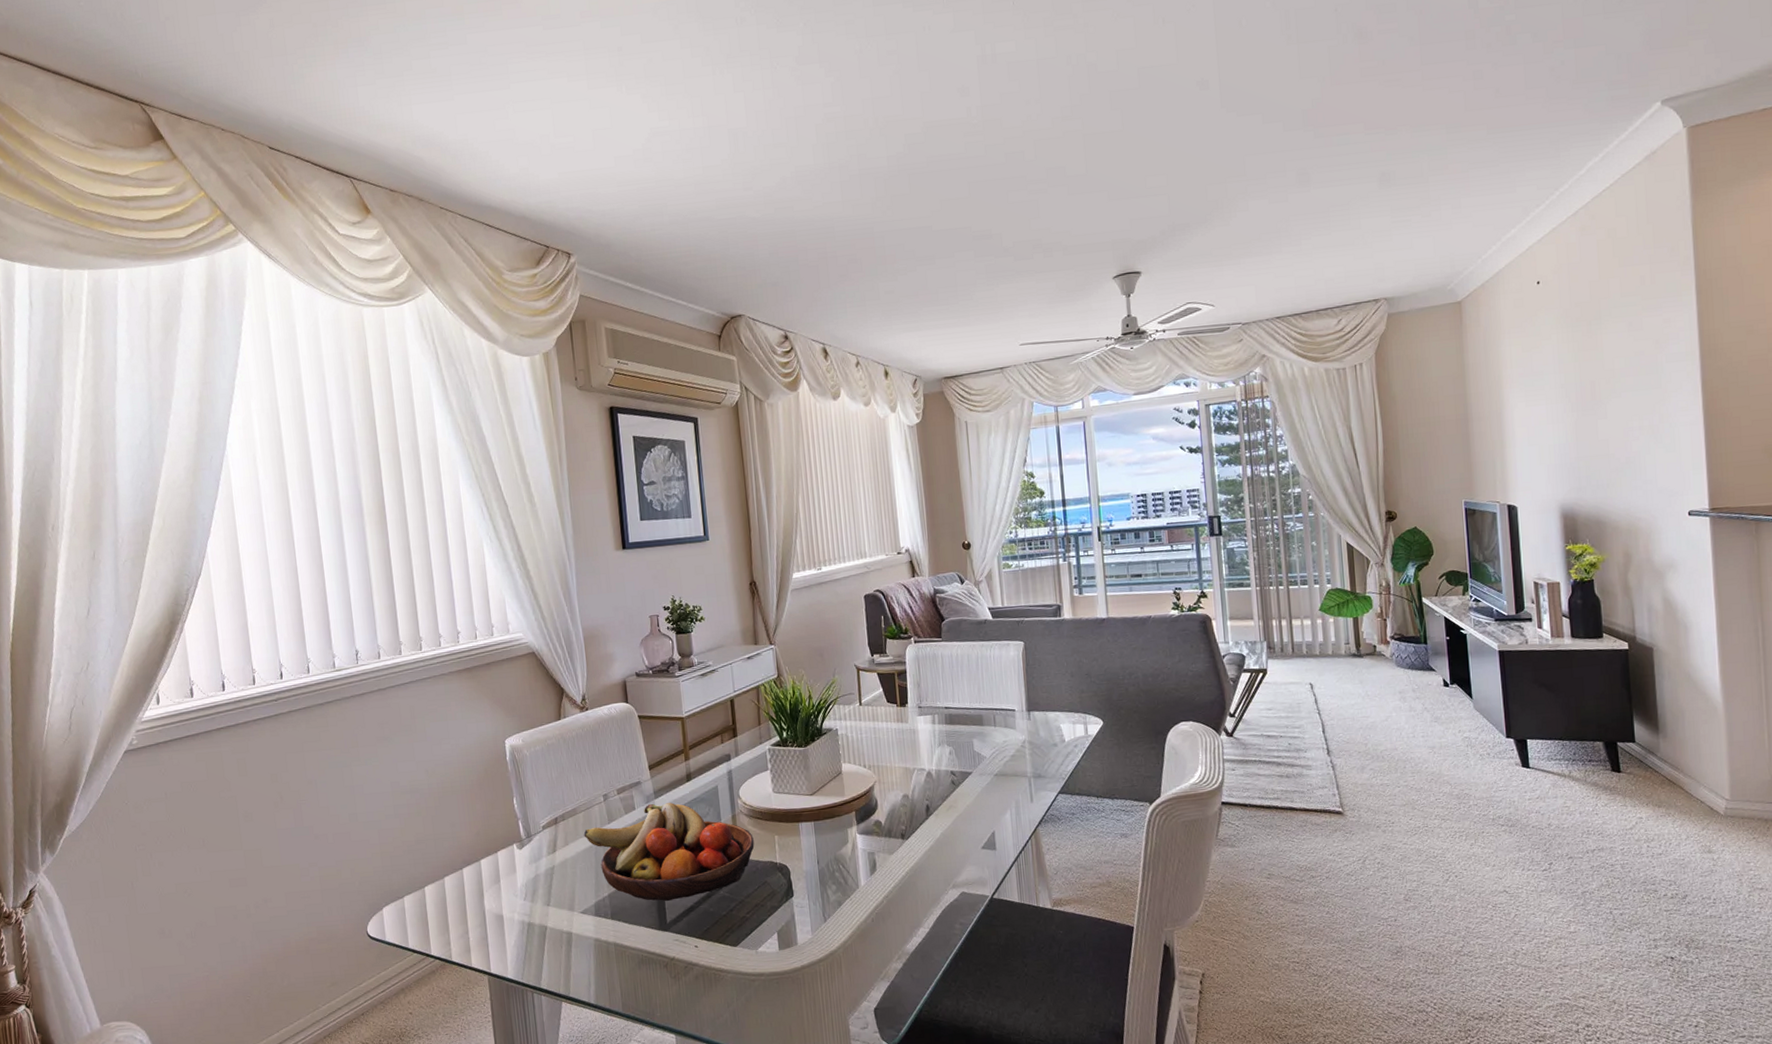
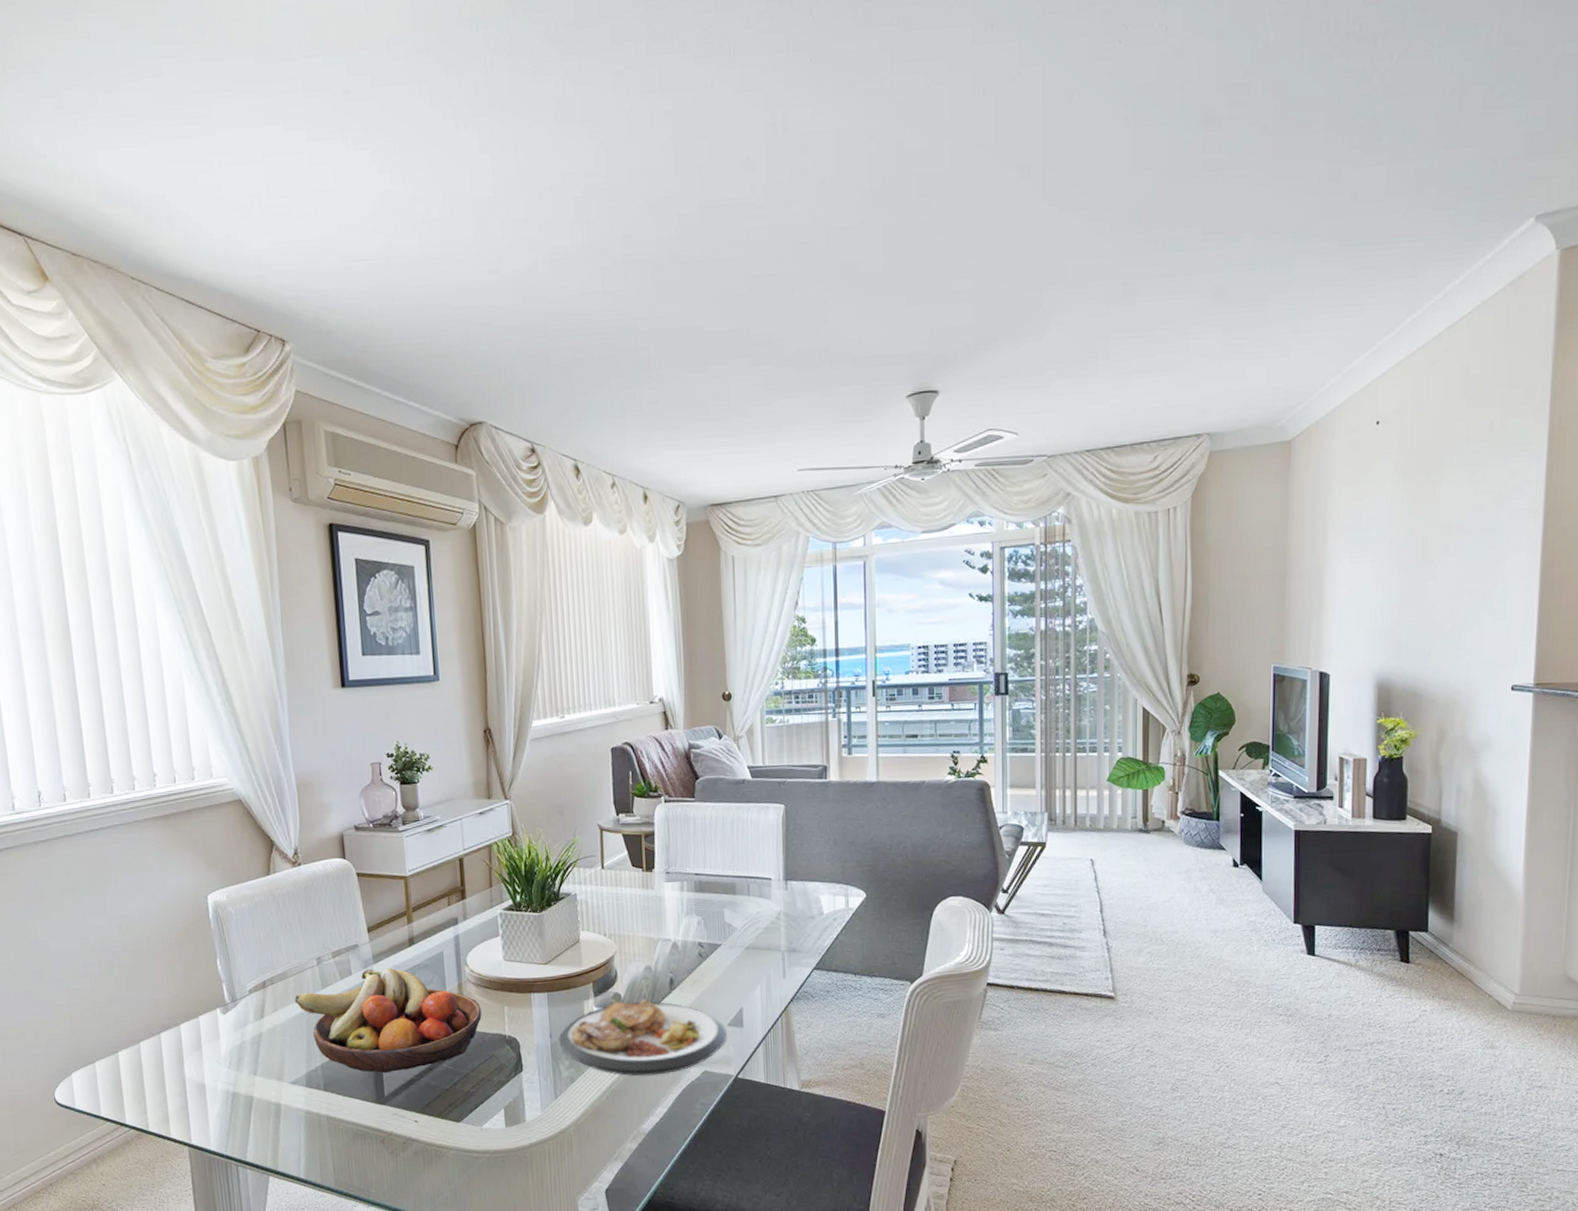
plate: none [826,826,982,899] -> present [559,1000,728,1076]

